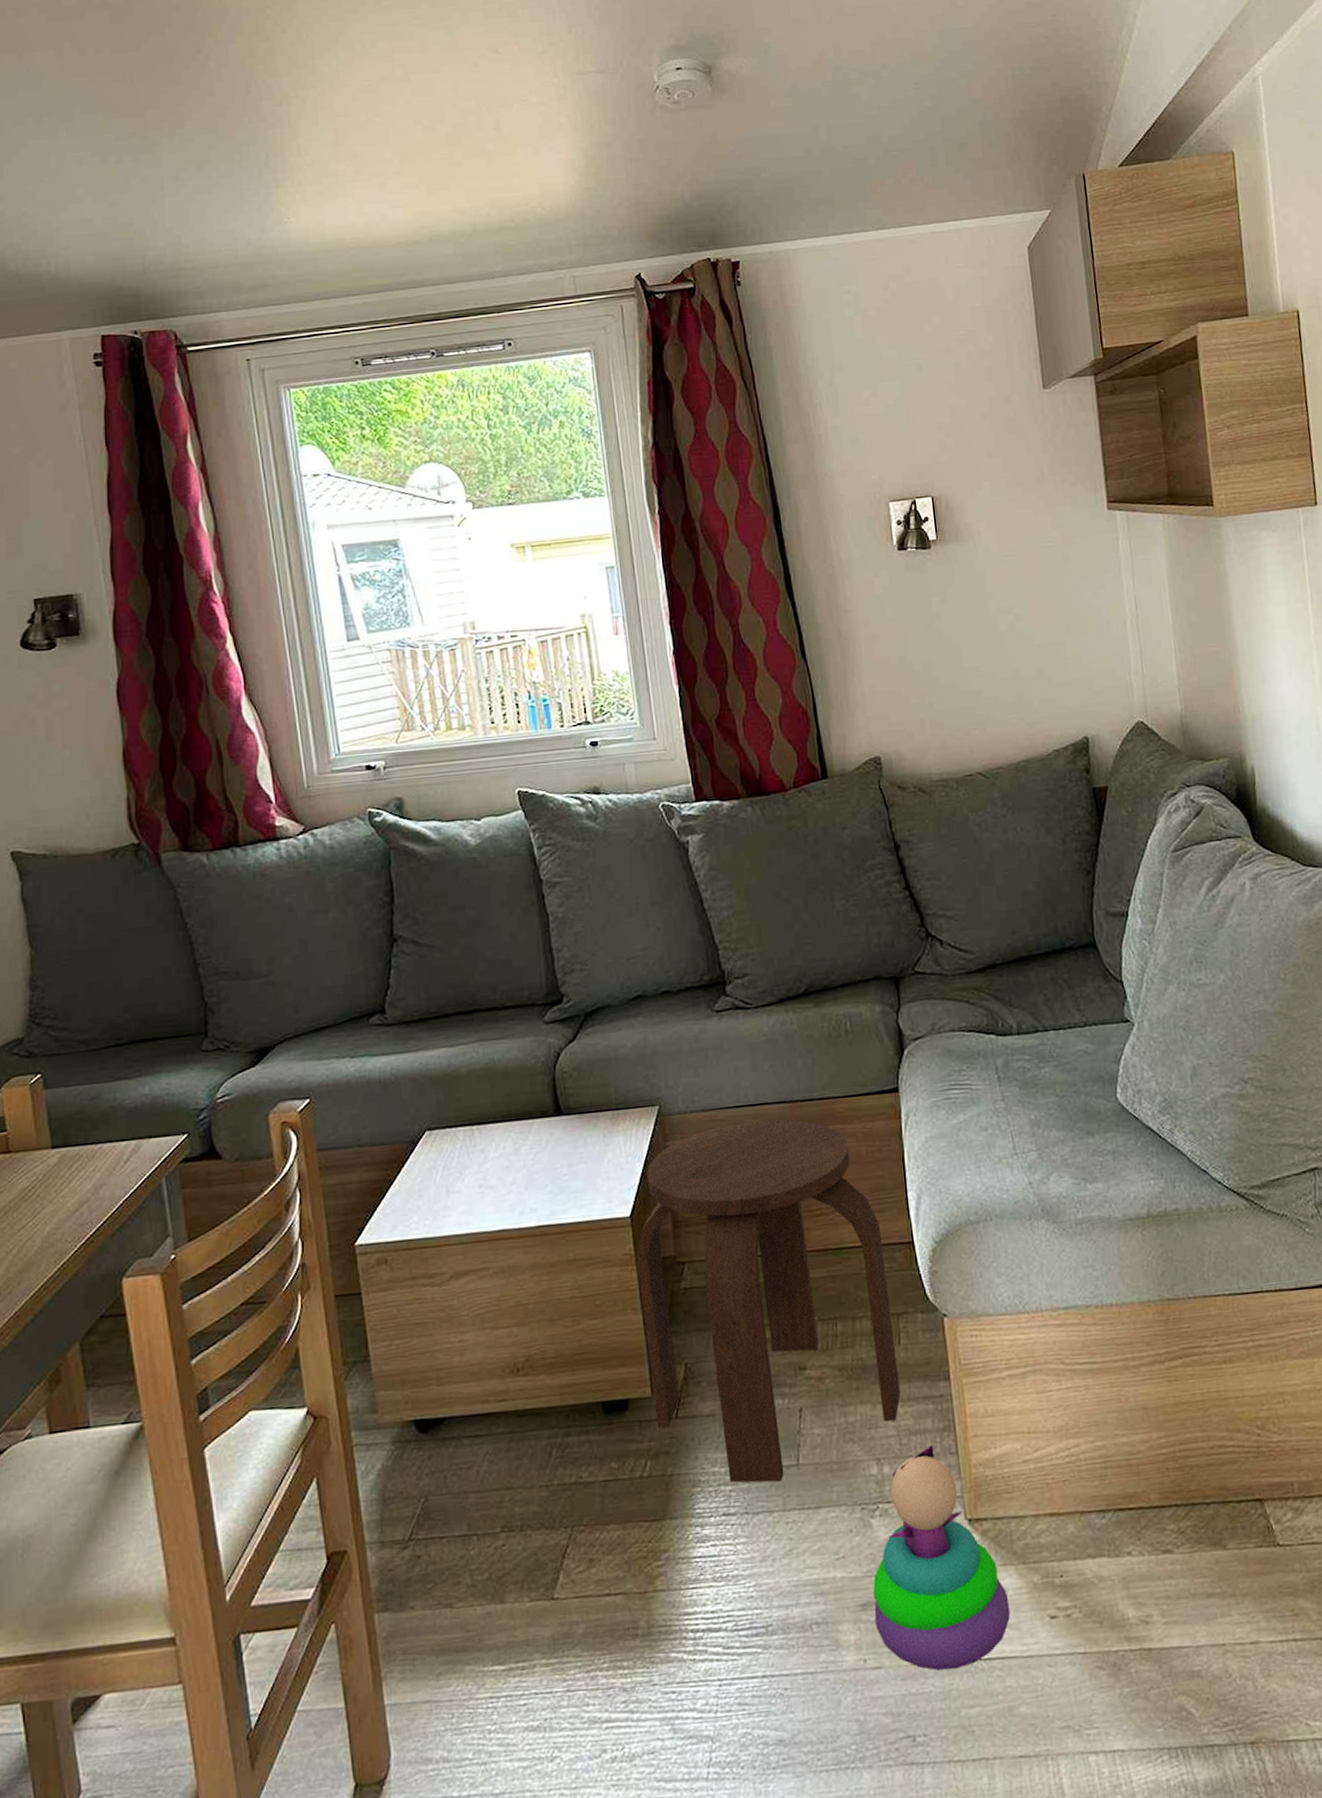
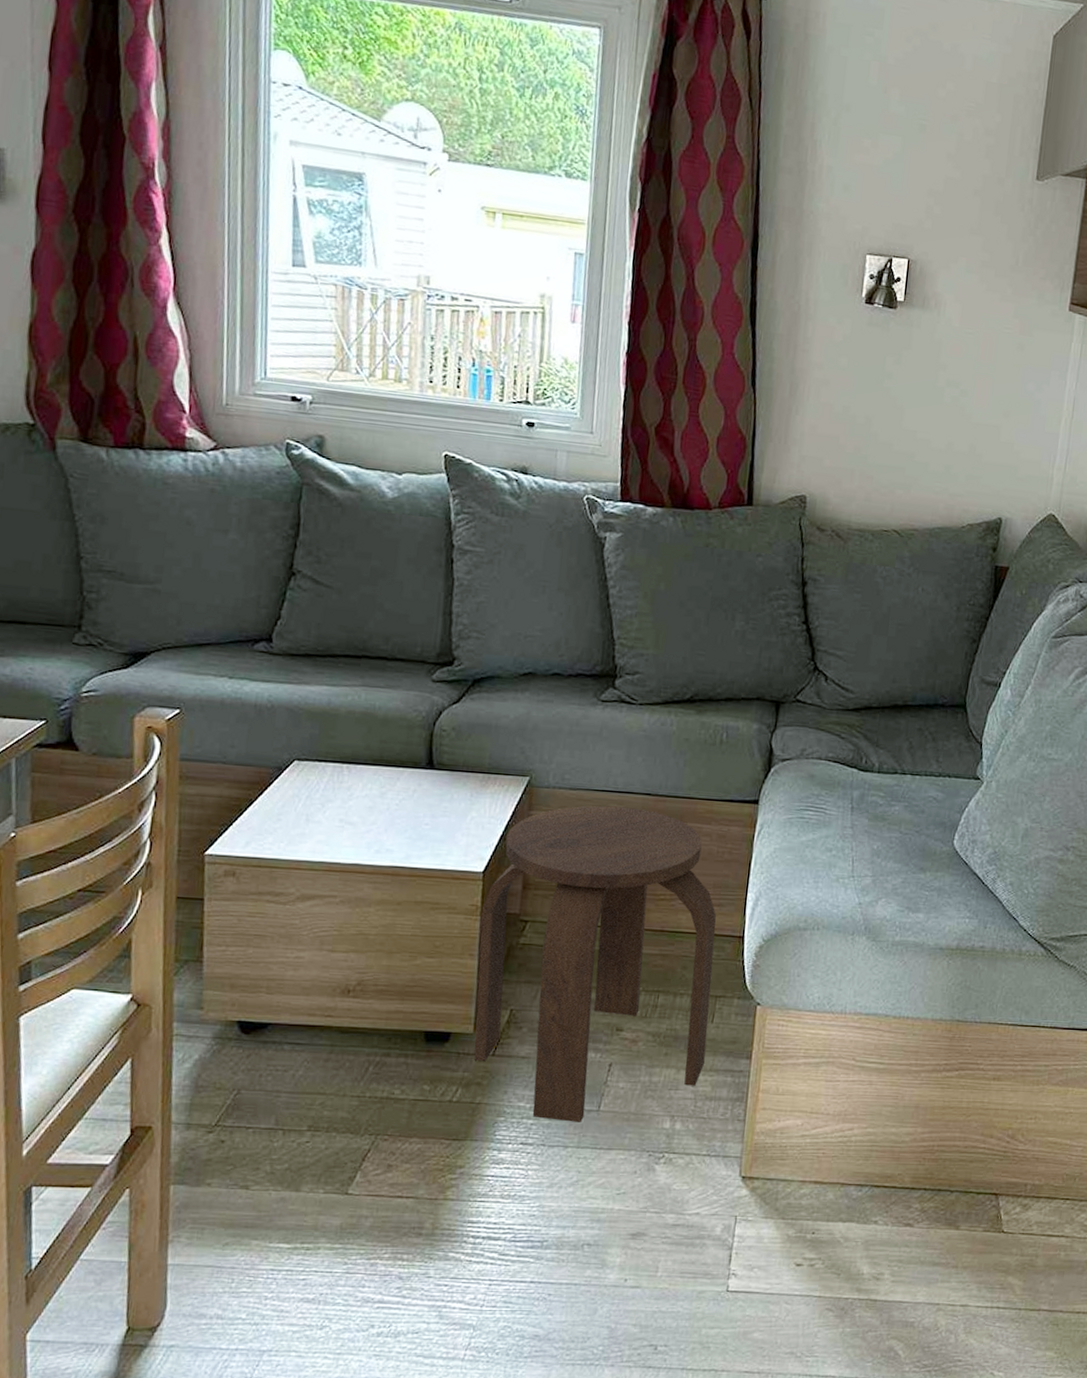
stacking toy: present [873,1444,1011,1671] -> none [641,1111,763,1296]

